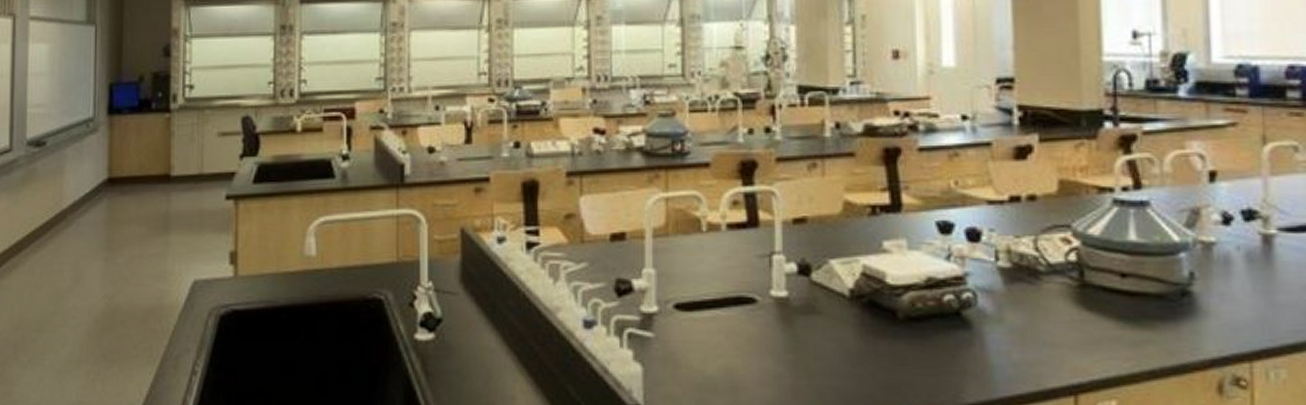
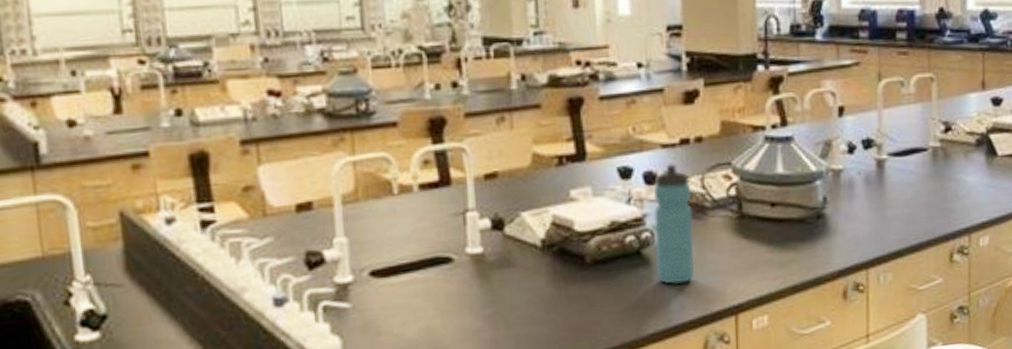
water bottle: none [977,222,1024,352] -> present [653,164,694,285]

